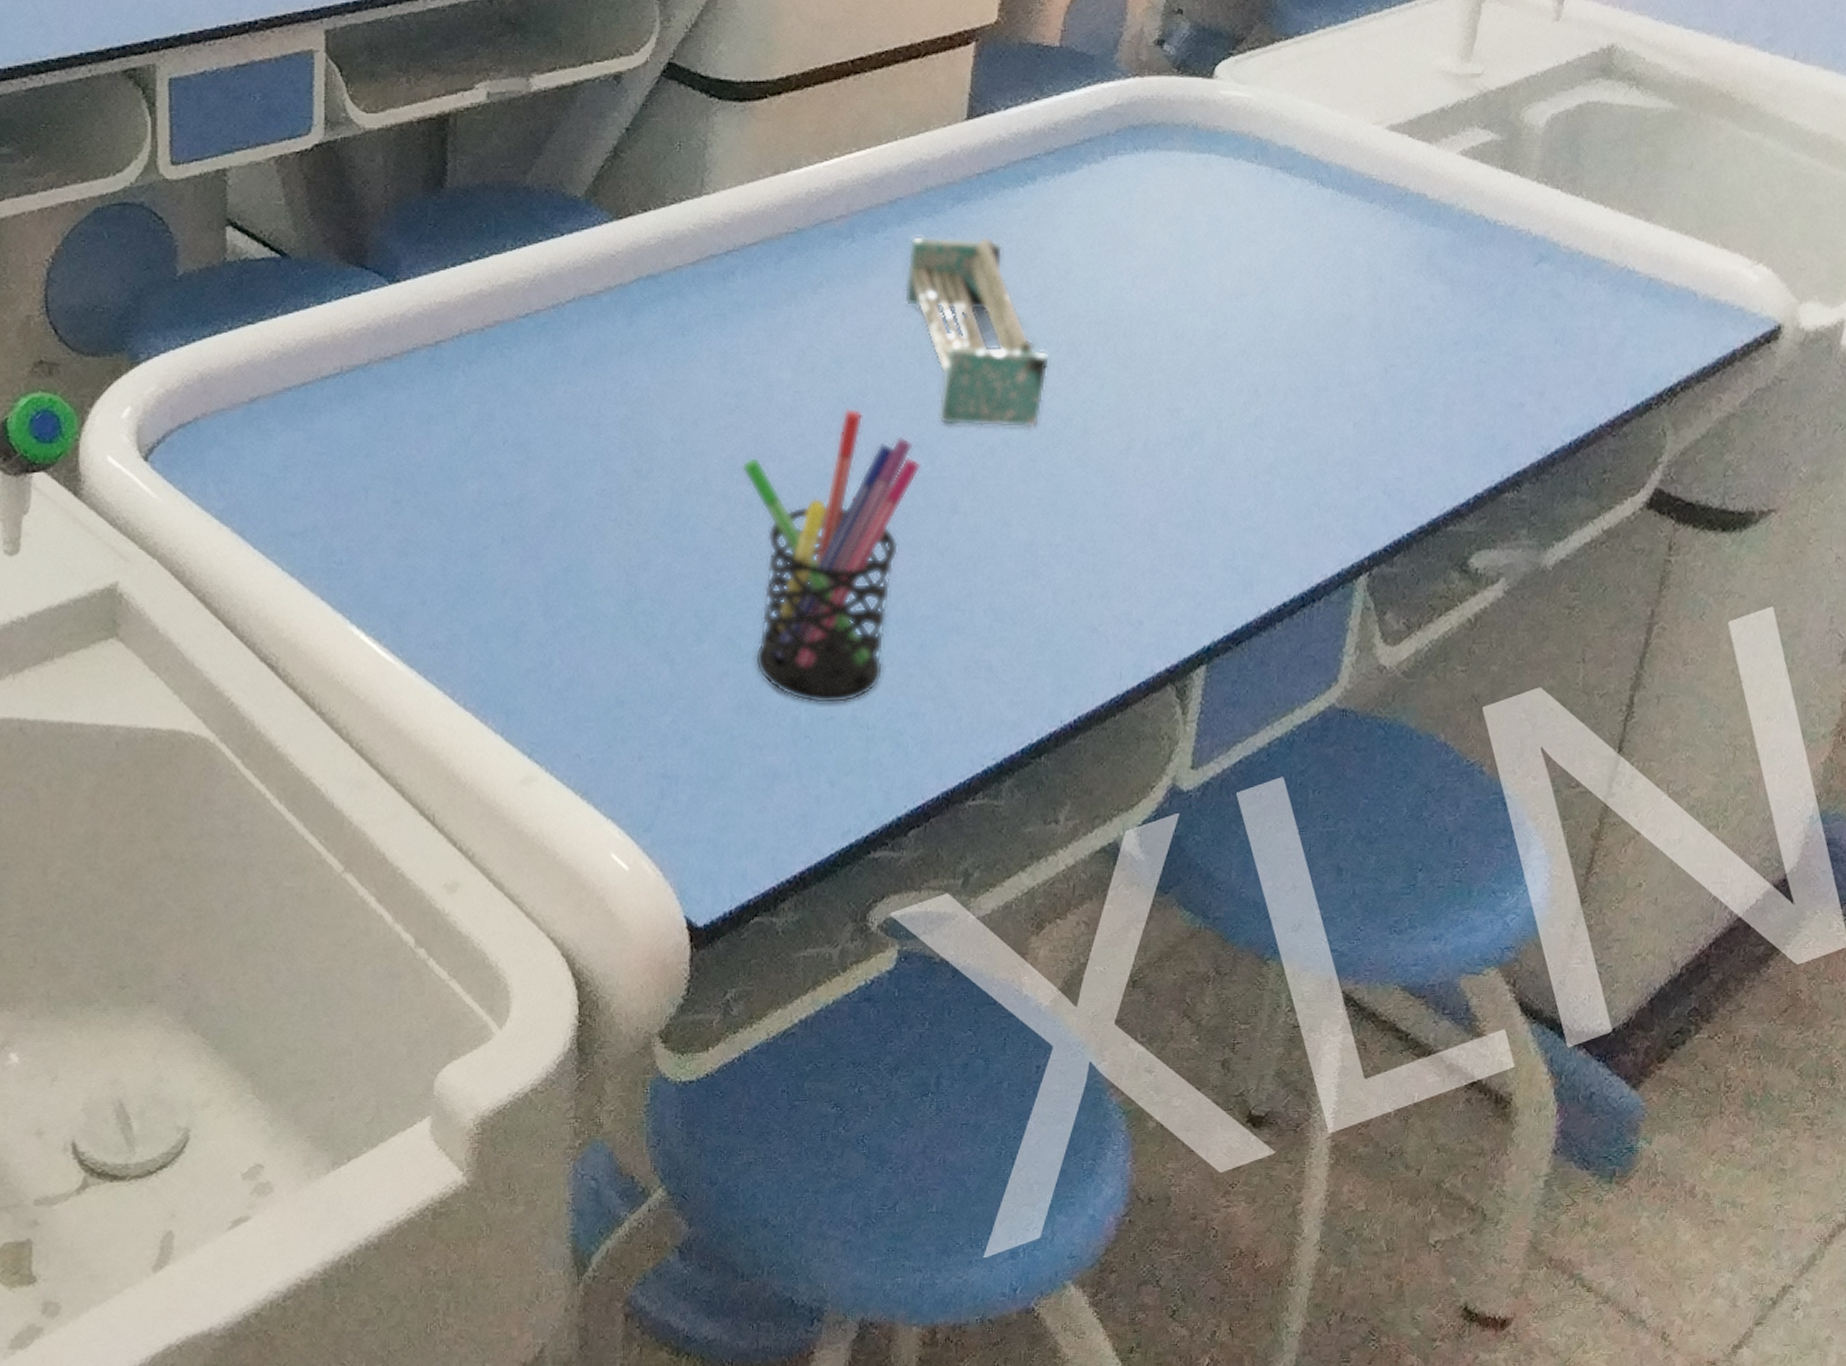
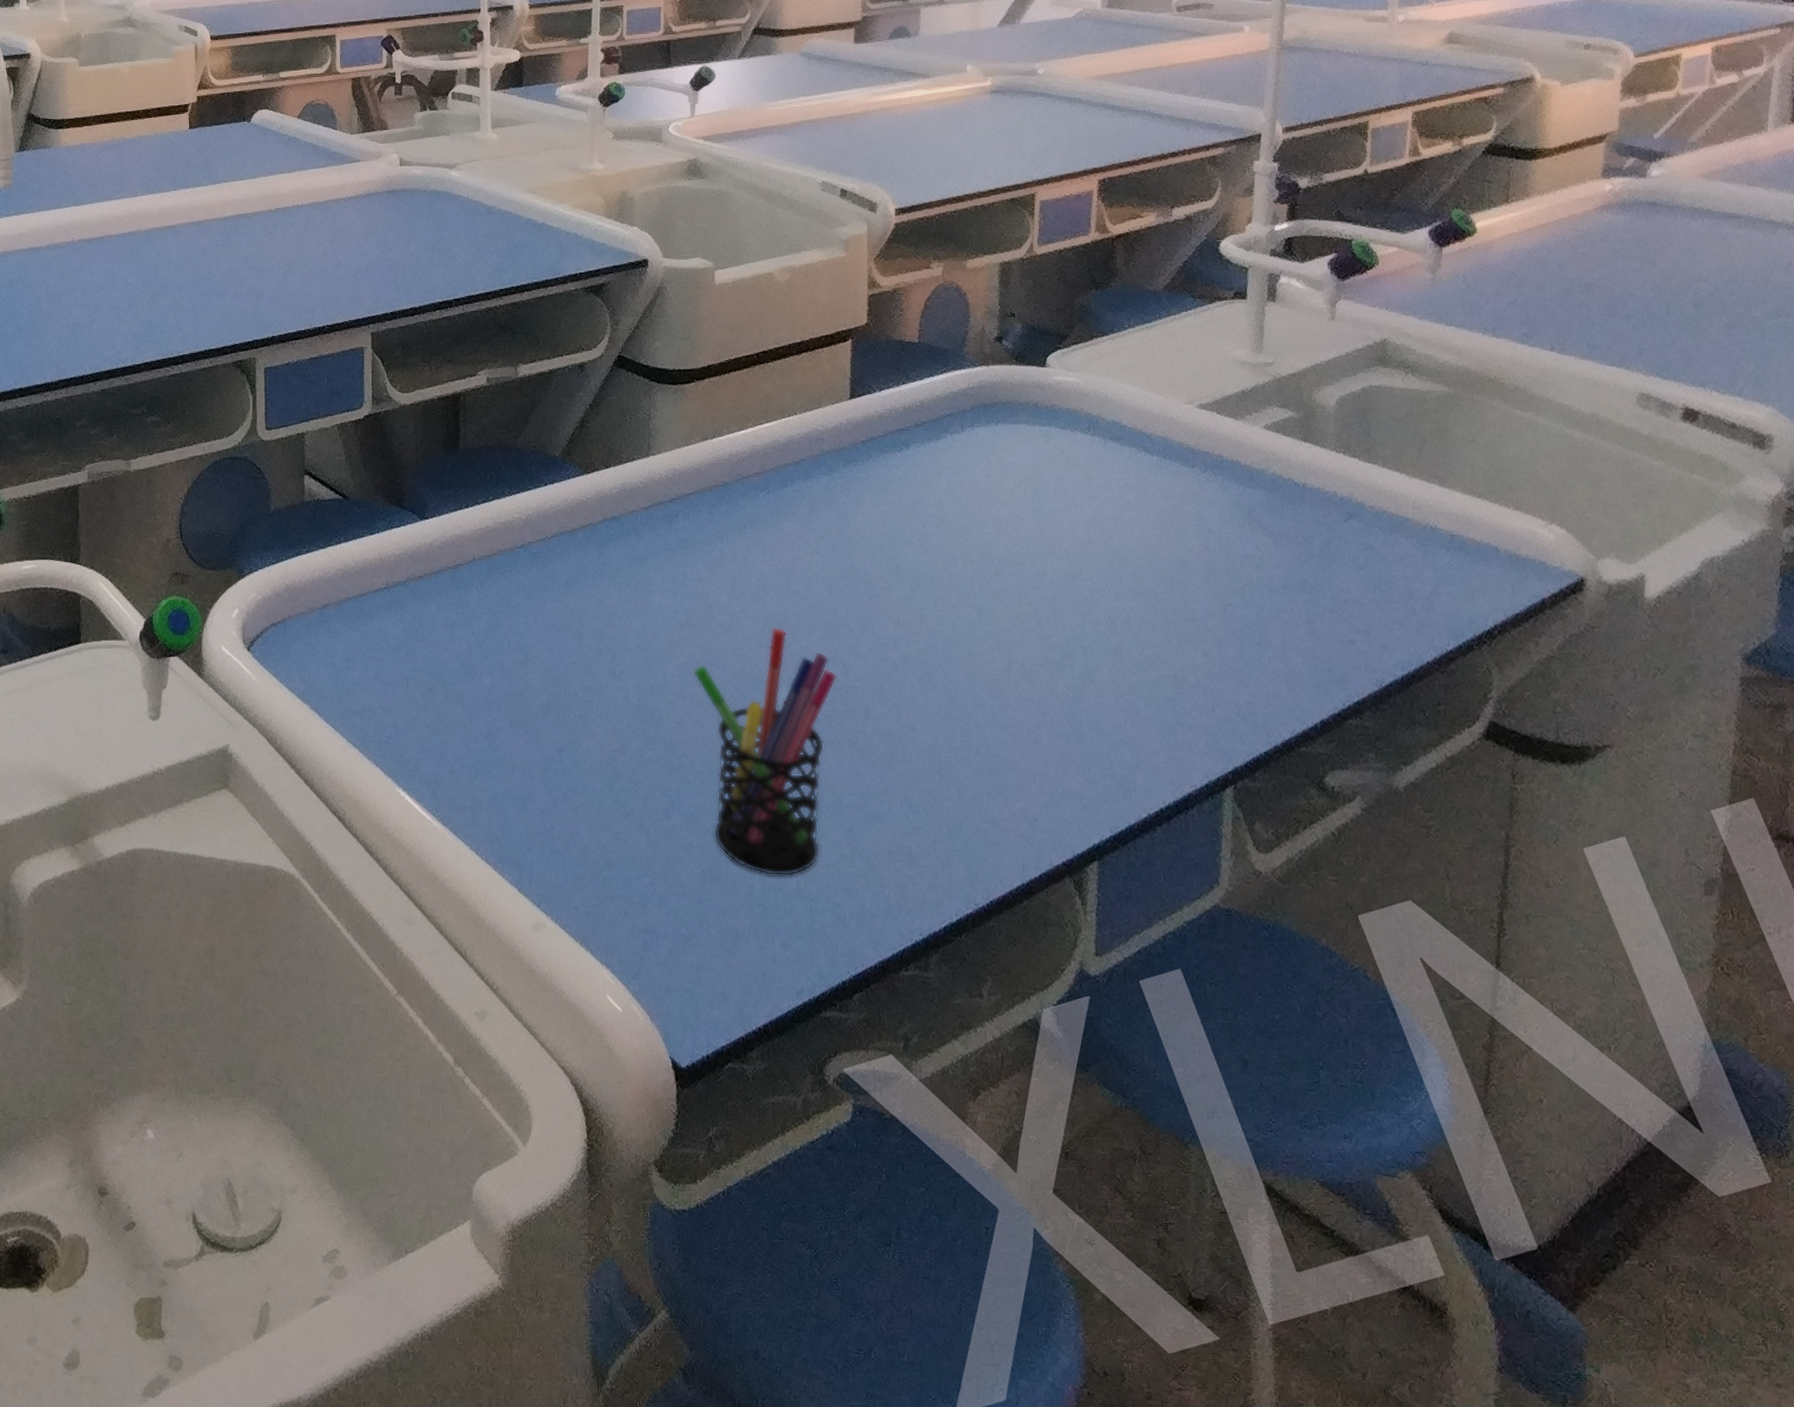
shelf: present [905,235,1050,428] -> none [811,489,936,648]

